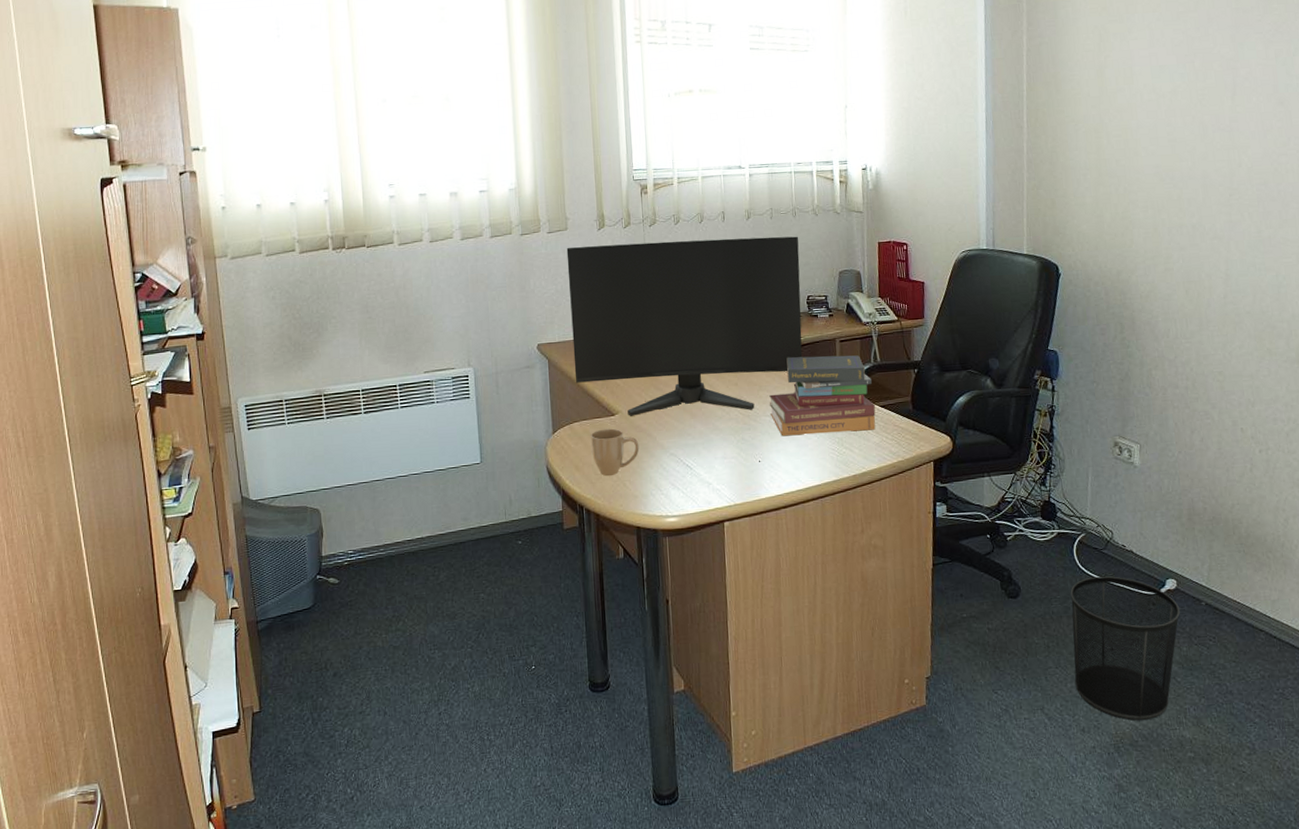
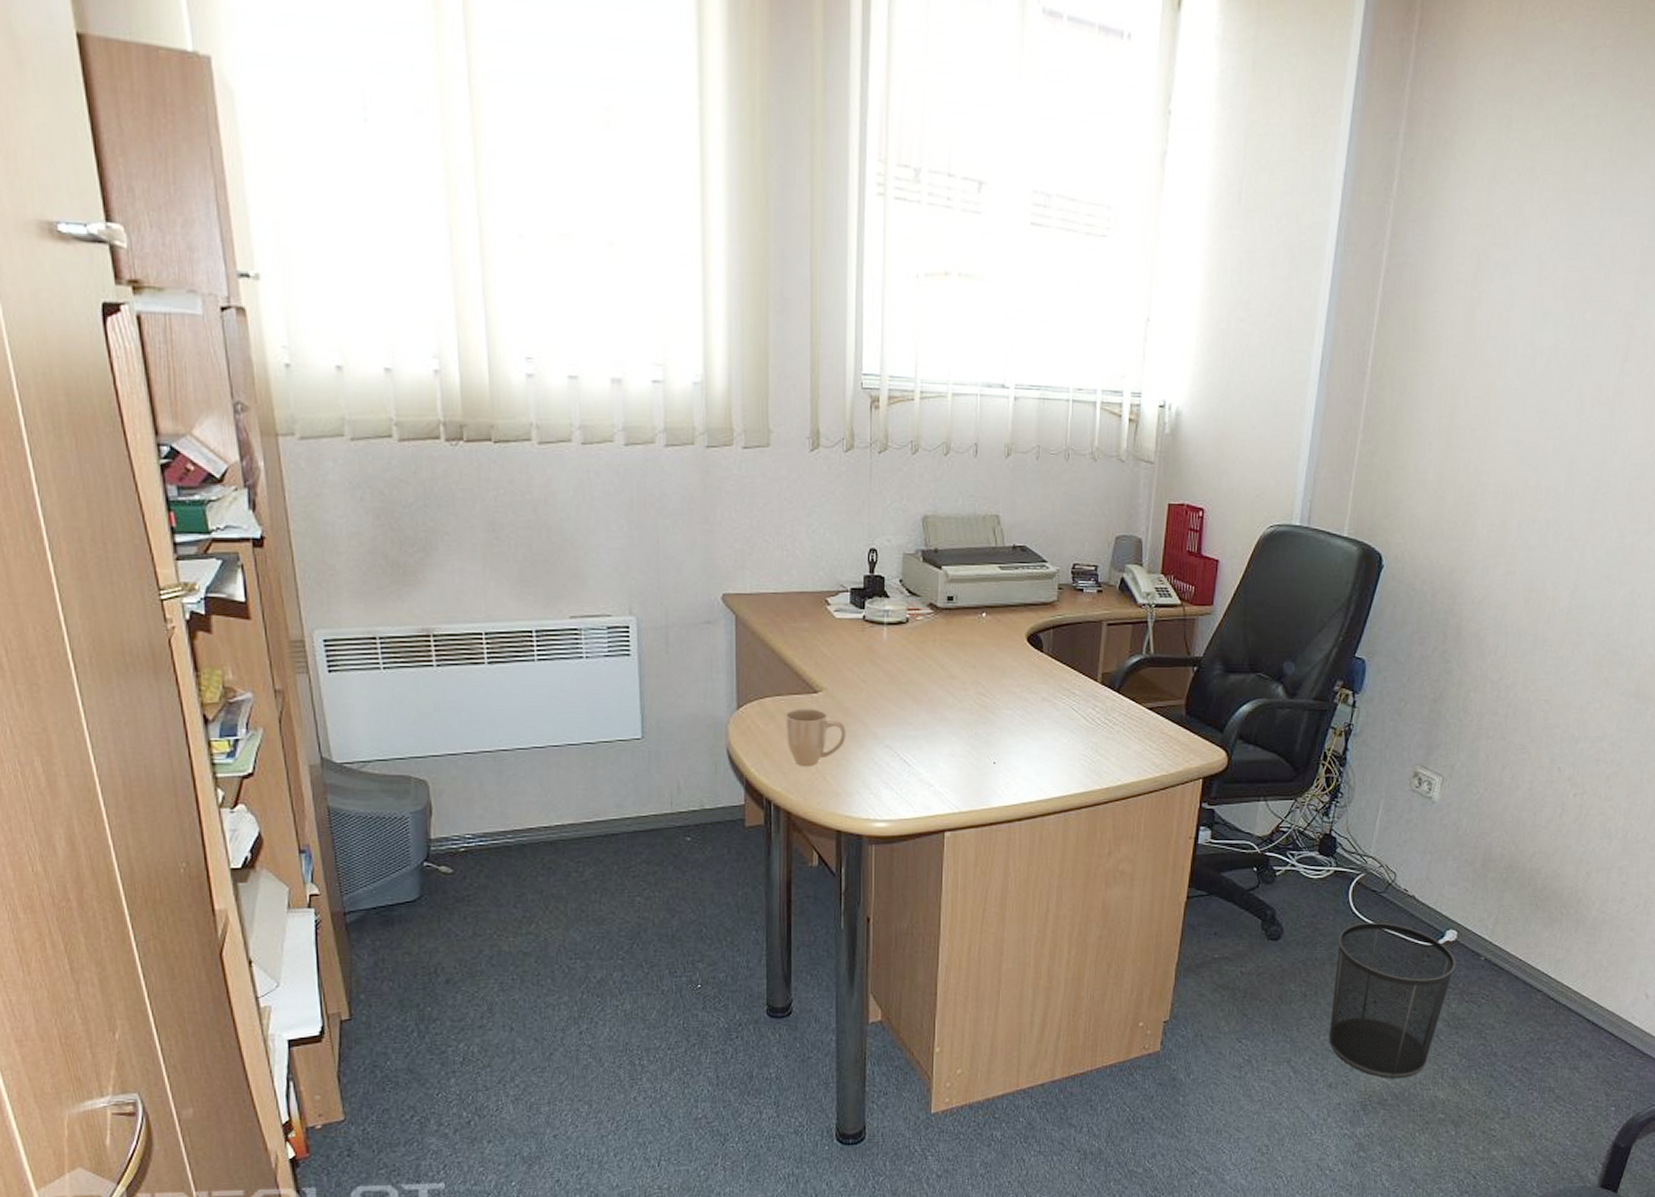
computer monitor: present [566,236,803,416] -> none [767,470,1070,700]
books: present [769,355,876,437] -> none [1012,638,1141,736]

